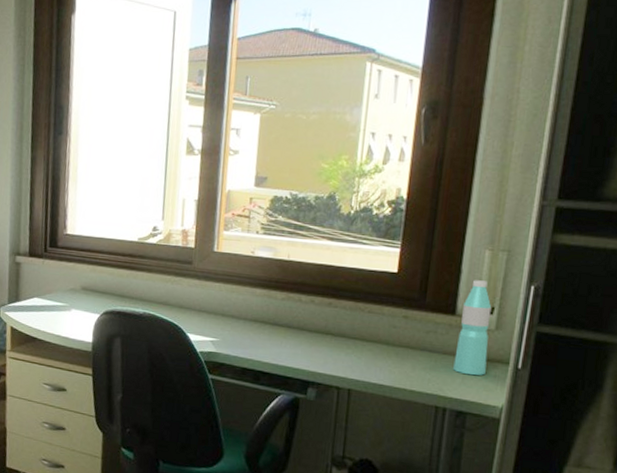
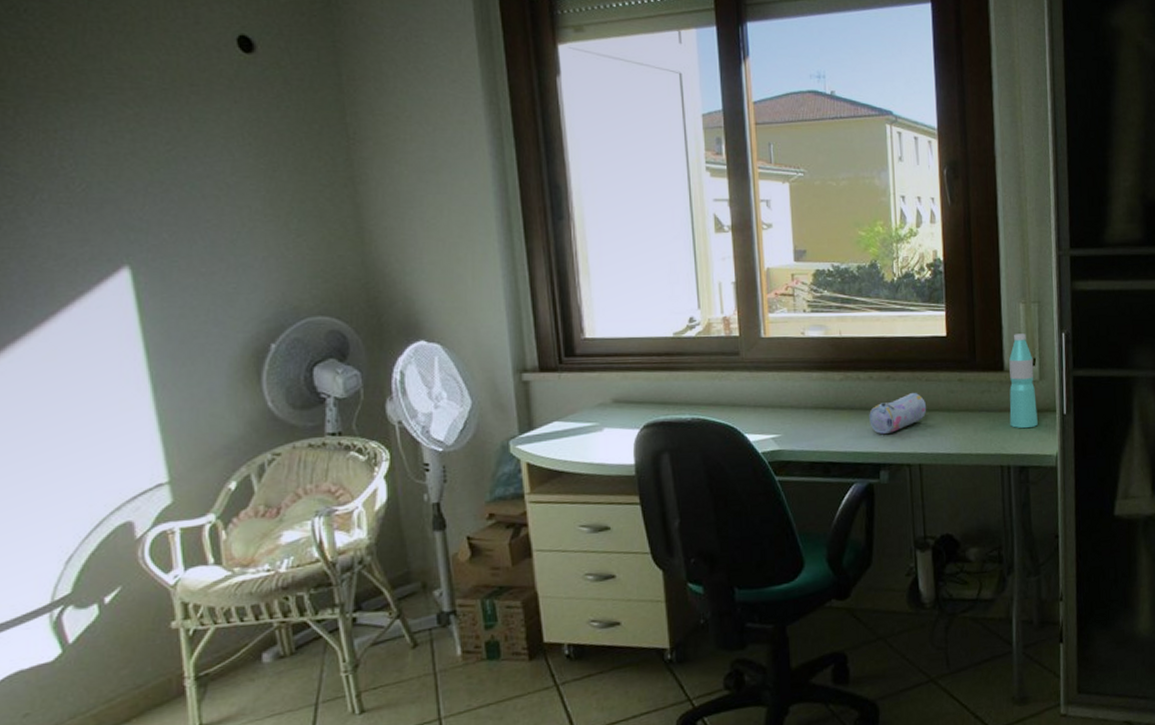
pencil case: none [304,321,366,356] -> present [869,392,927,435]

